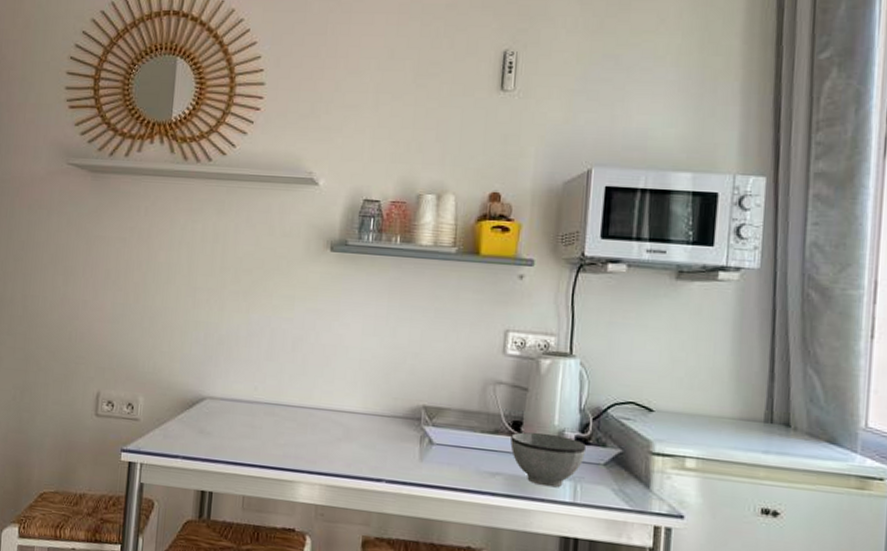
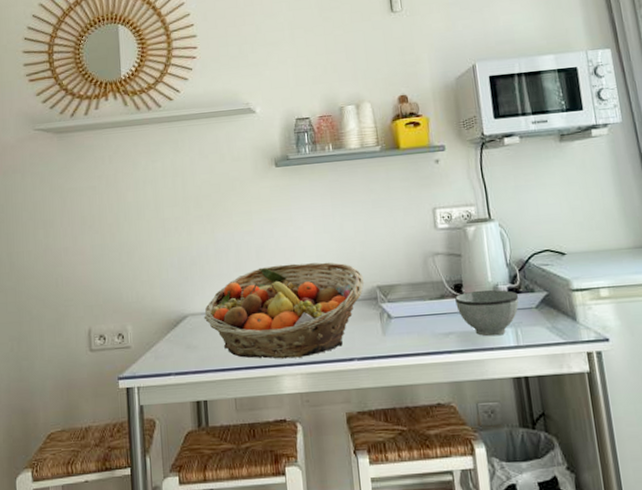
fruit basket: none [223,361,409,468] -> present [203,262,364,359]

